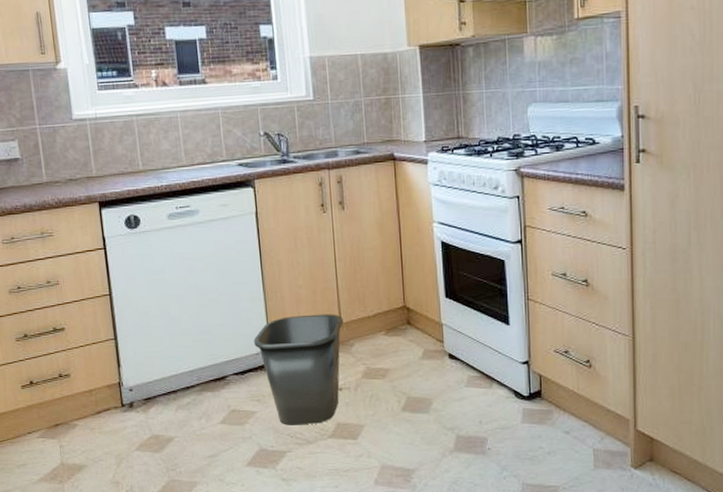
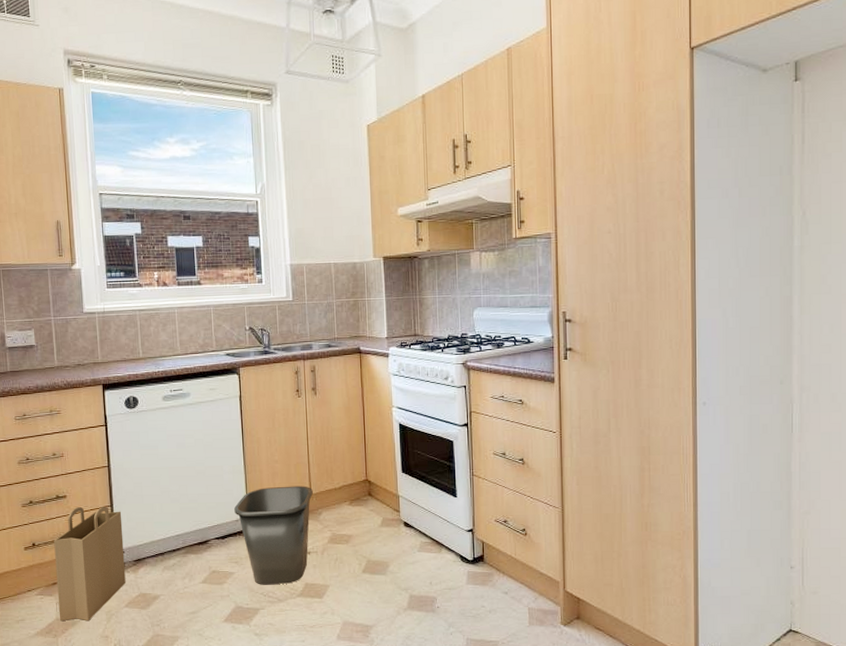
shopping bag: none [53,340,136,466] -> present [54,507,126,622]

